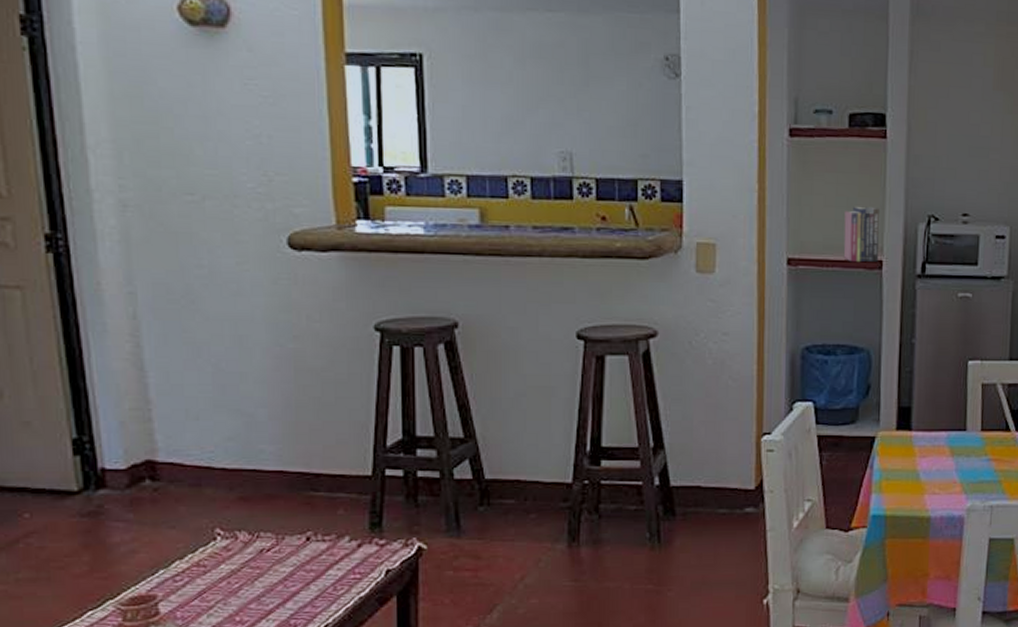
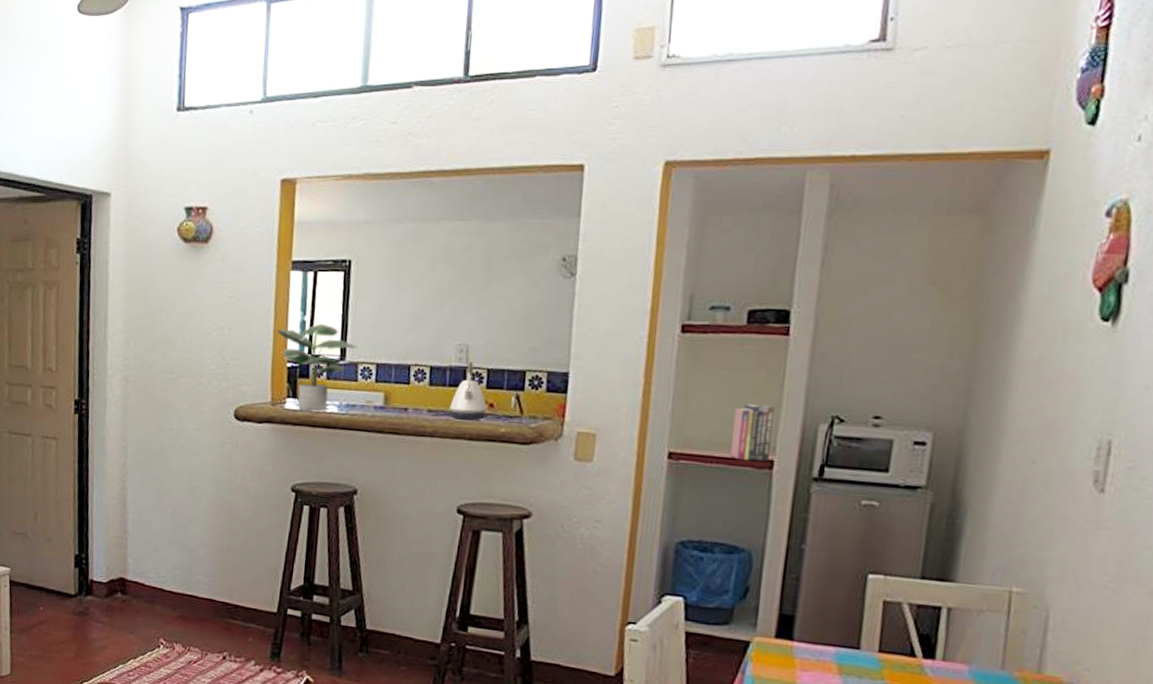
potted plant: none [334,129,441,234] -> present [276,323,358,412]
kettle: none [558,171,599,236] -> present [450,362,487,421]

